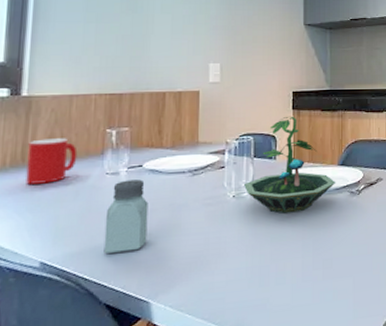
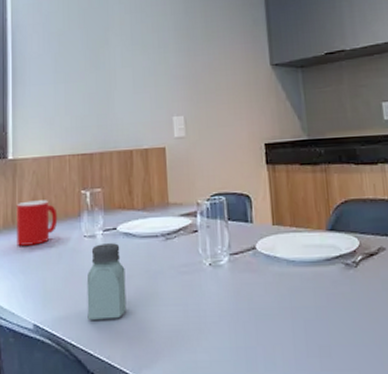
terrarium: present [244,116,336,214] -> none [220,171,327,287]

